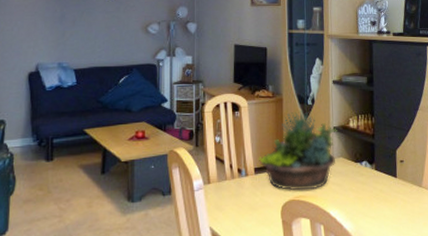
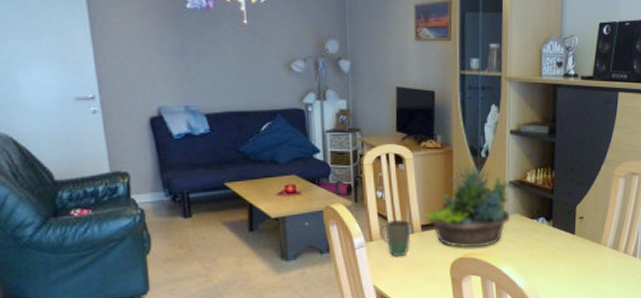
mug: none [217,163,245,199] -> present [380,219,411,257]

